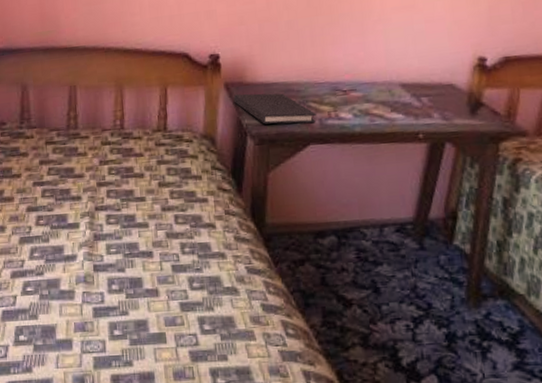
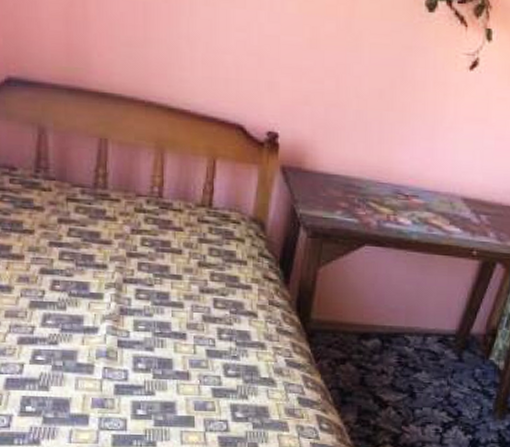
diary: present [233,93,316,124] -> none [289,180,375,224]

